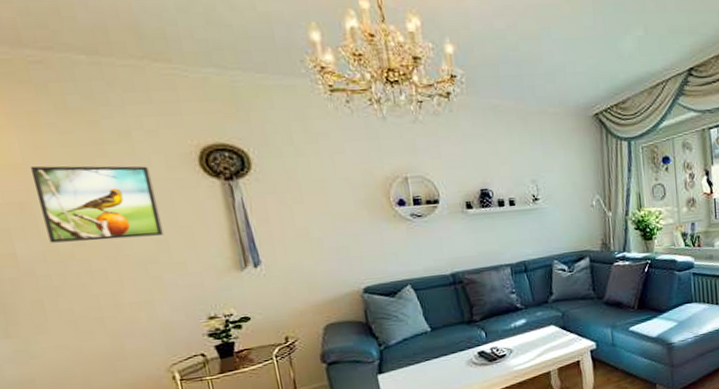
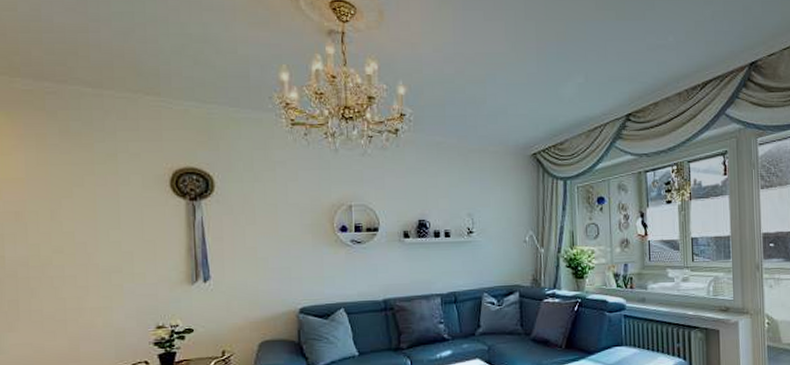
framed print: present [29,165,164,243] -> none [30,180,130,249]

